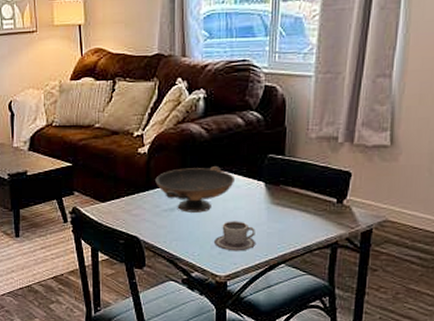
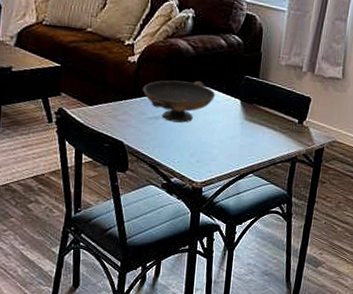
cup: present [215,221,256,251] -> none [193,132,230,161]

